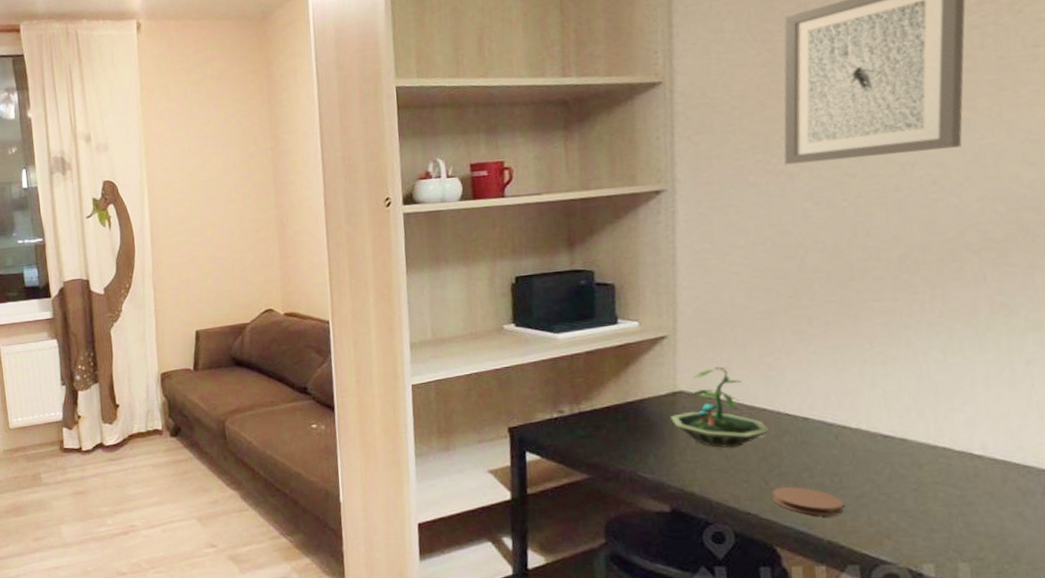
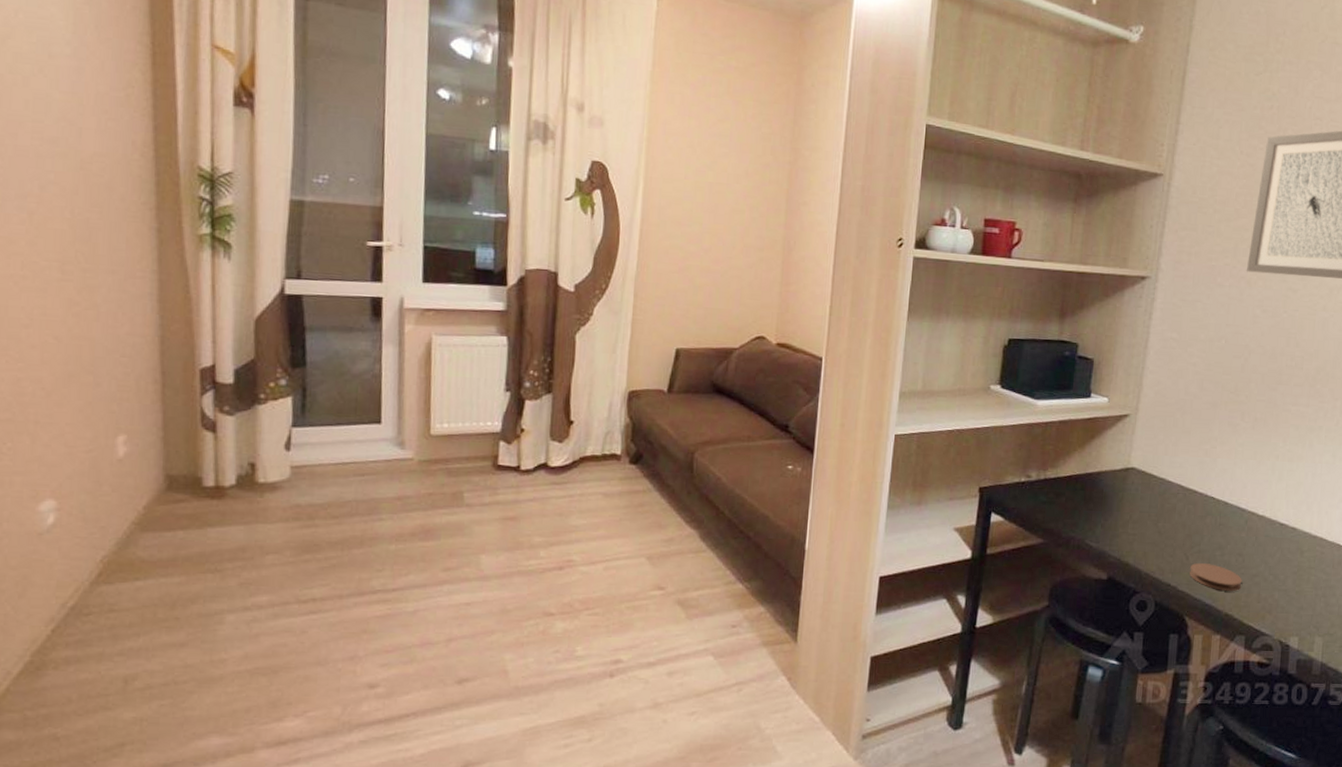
terrarium: present [669,366,771,449] -> none [1120,448,1198,525]

